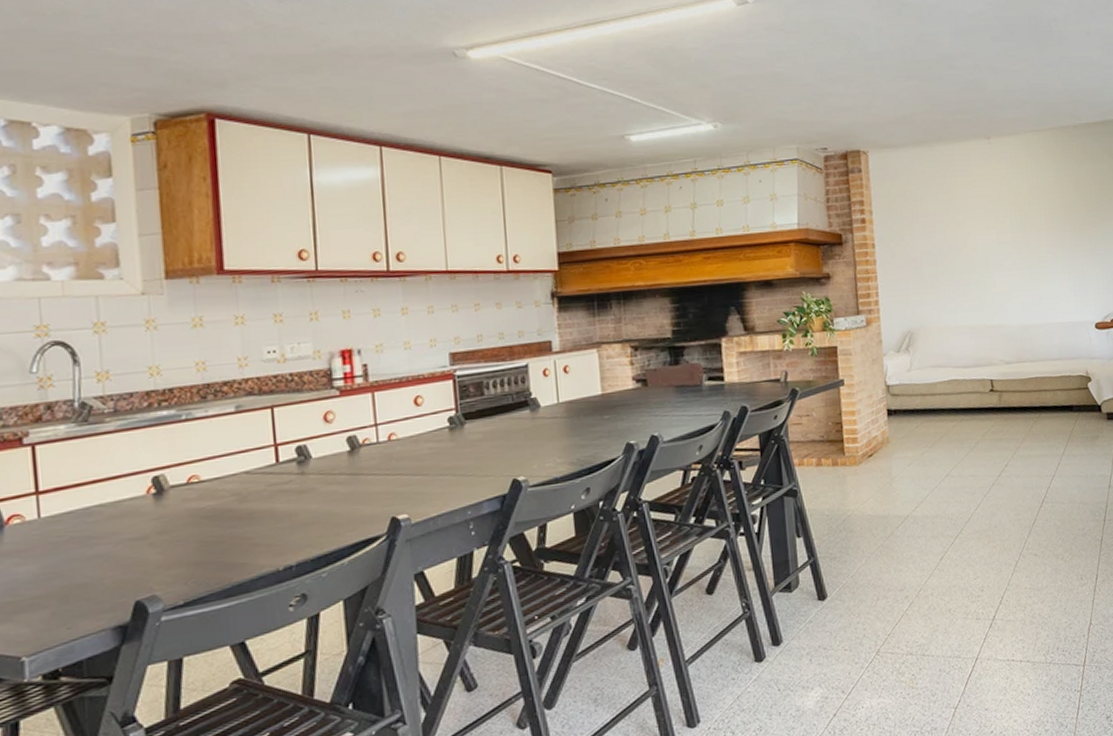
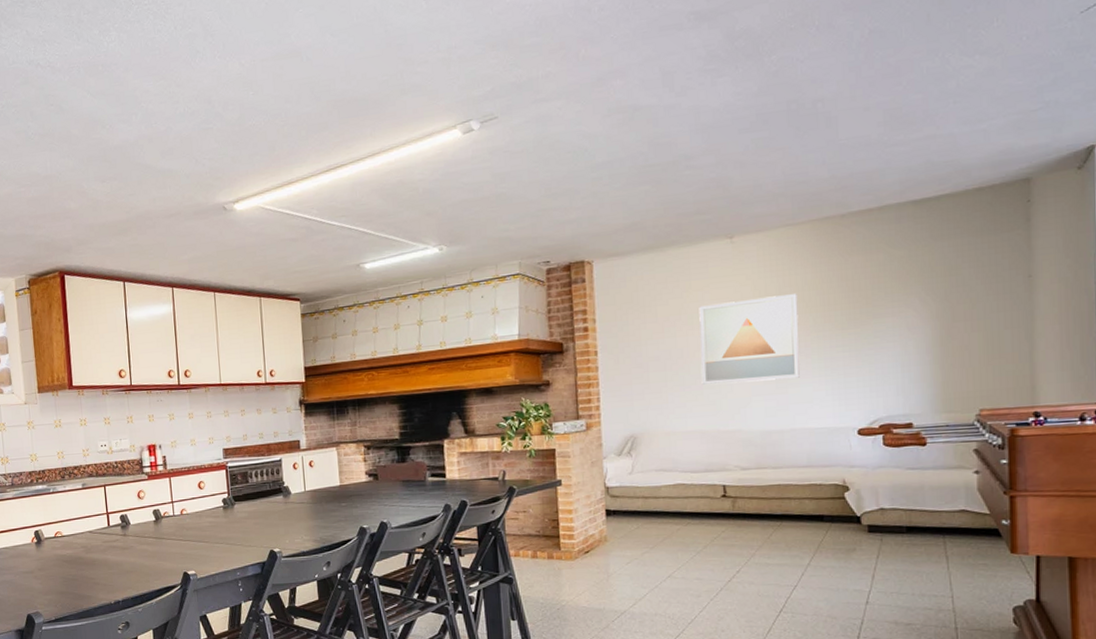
wall art: none [964,195,1049,280] -> present [699,294,800,385]

